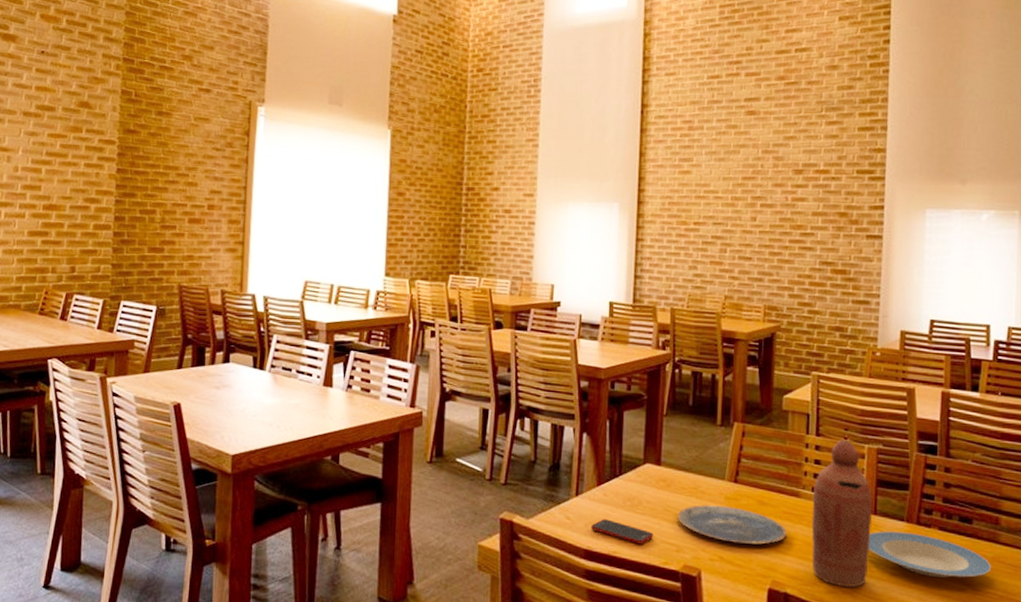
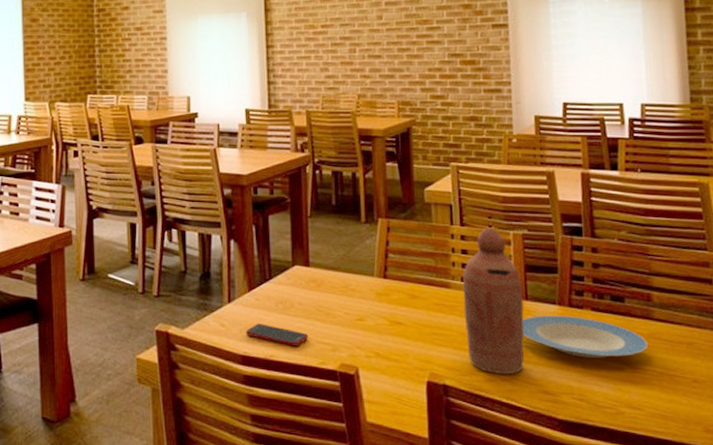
plate: present [677,505,787,545] -> none [329,302,440,339]

